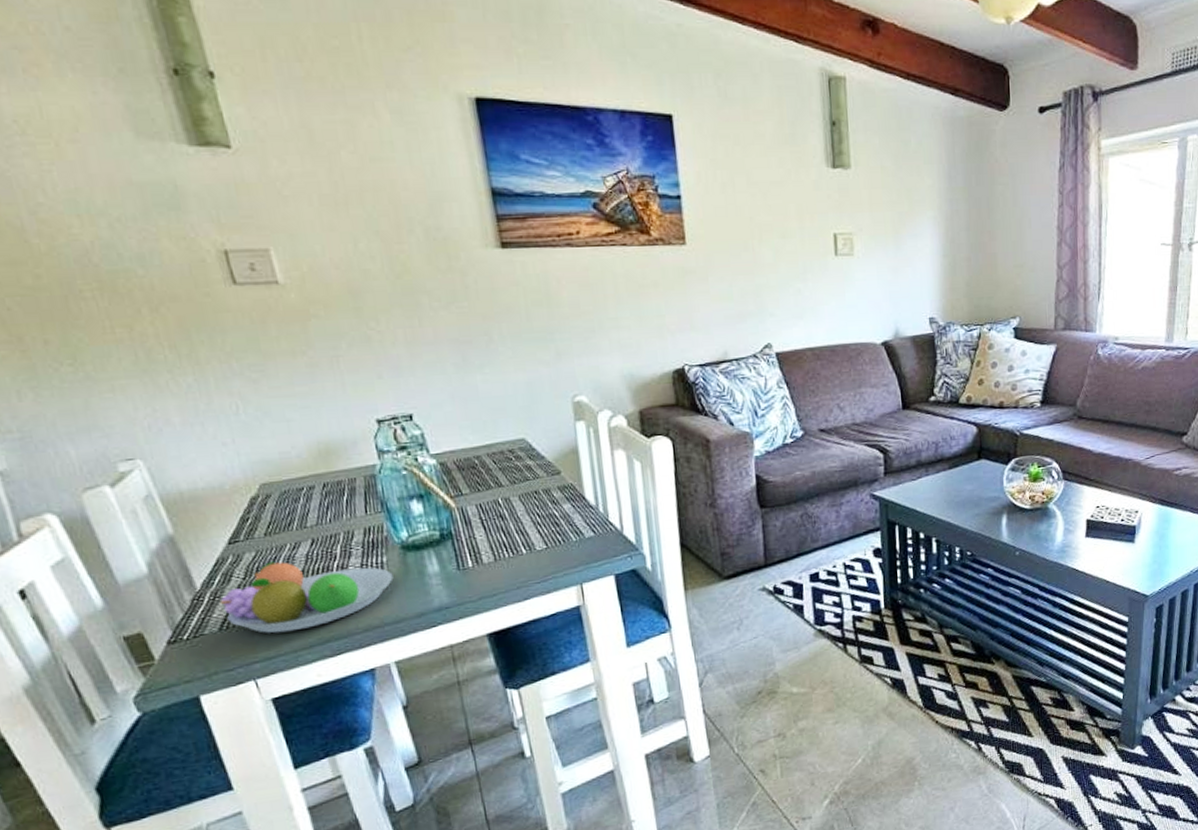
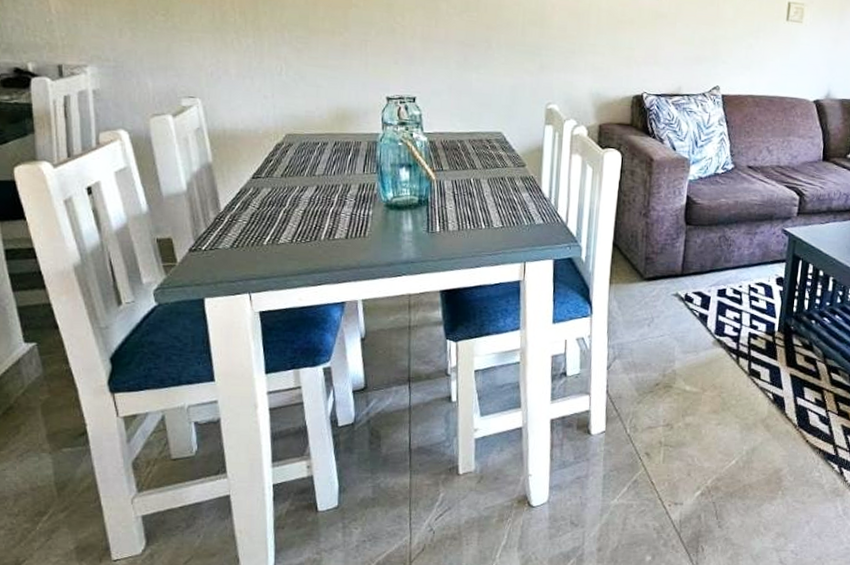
fruit bowl: present [219,561,393,634] -> none [236,198,375,259]

